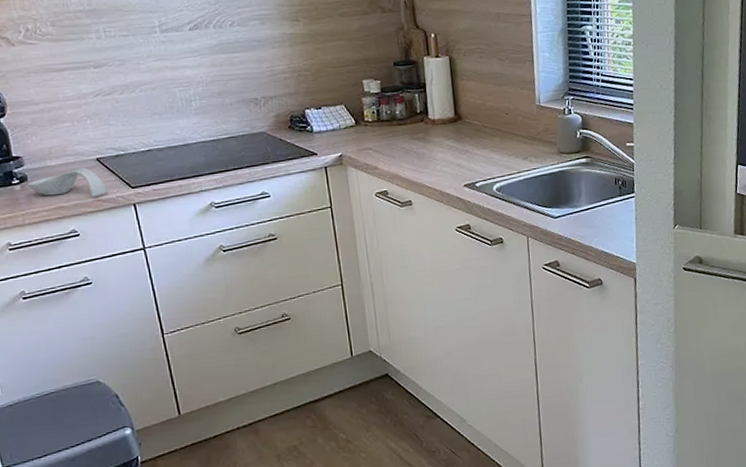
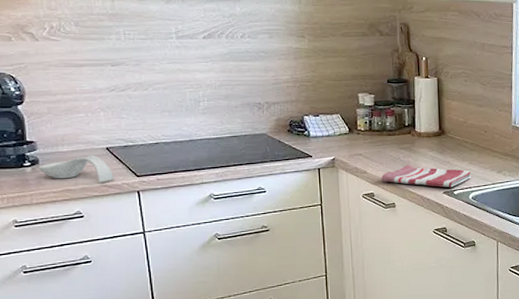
dish towel: none [395,156,495,180] -> present [382,164,472,187]

